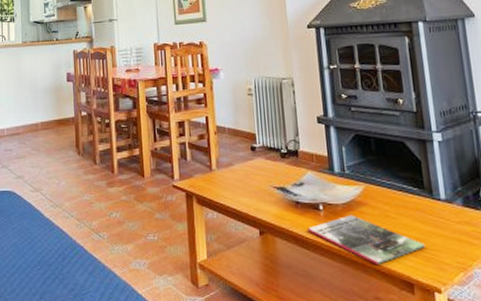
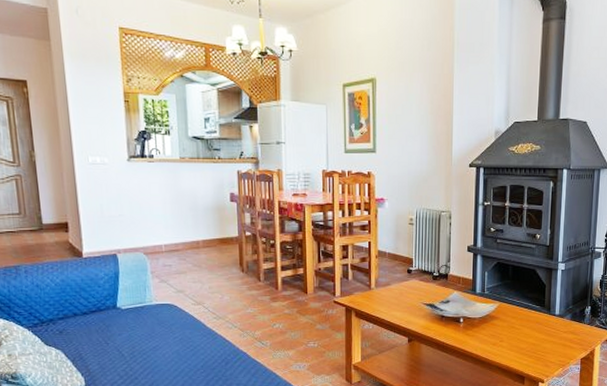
magazine: present [307,215,426,266] -> none [448,326,538,364]

